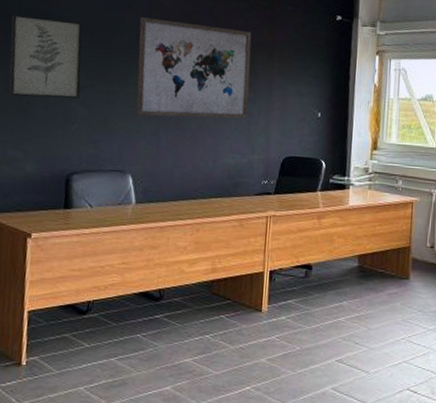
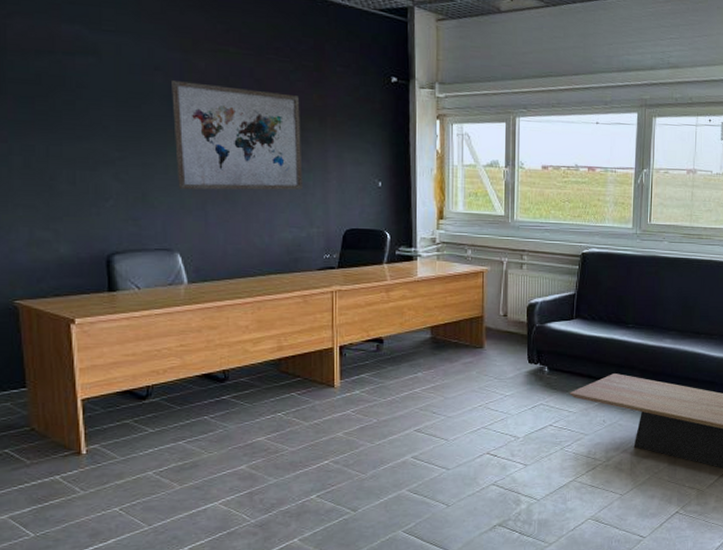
wall art: present [9,14,83,98] -> none [19,78,111,173]

